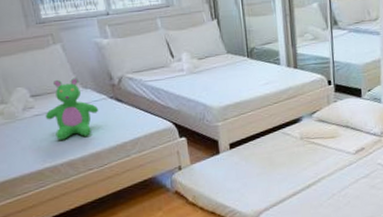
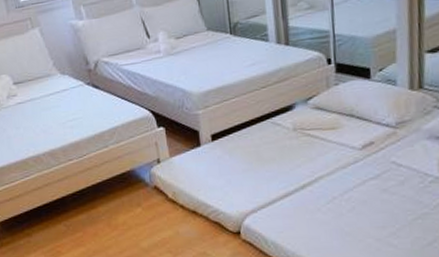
teddy bear: present [45,78,99,140] -> none [27,63,77,129]

